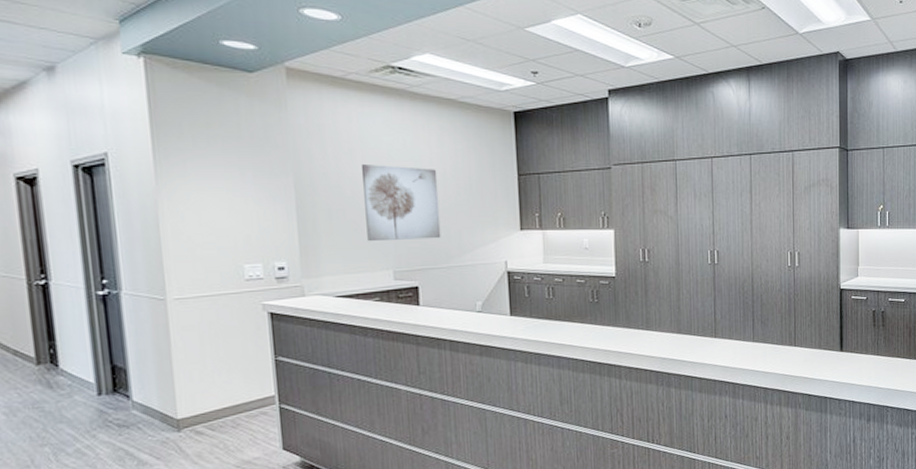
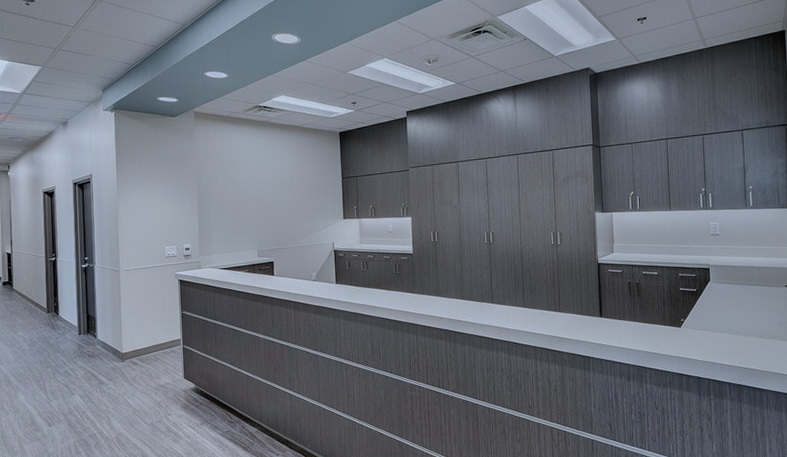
wall art: present [361,165,441,242] -> none [238,175,289,230]

